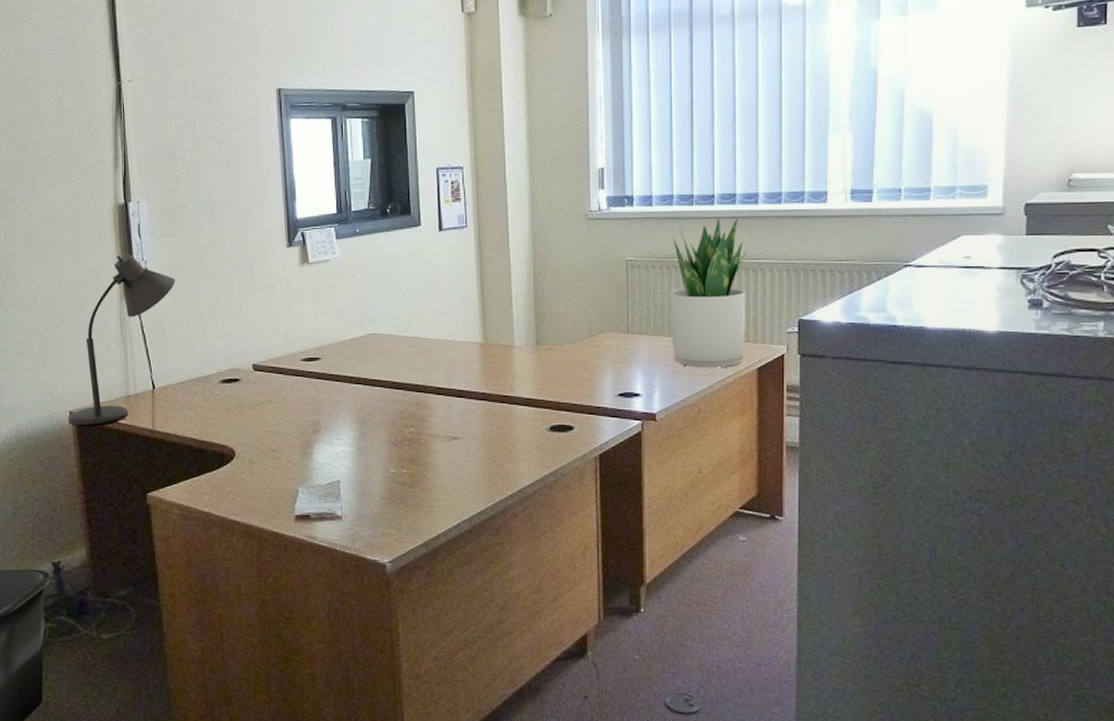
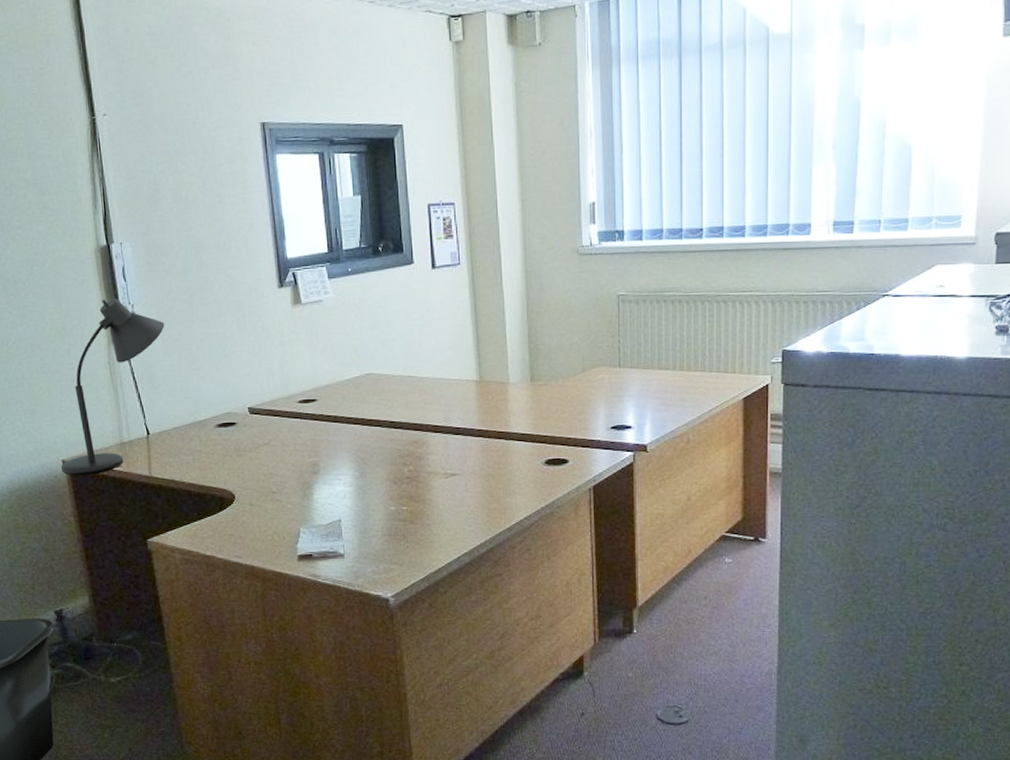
planter: present [670,218,748,368] -> none [660,251,734,400]

